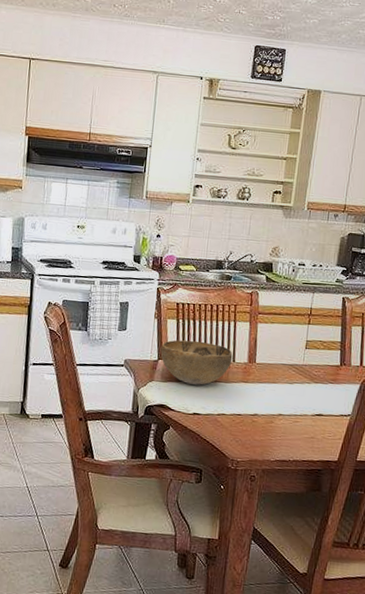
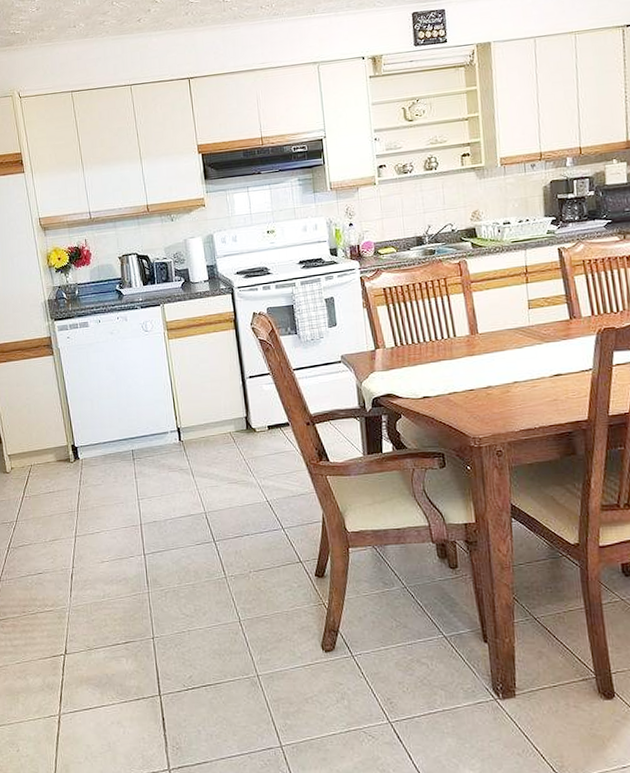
decorative bowl: present [160,340,233,385] -> none [375,322,453,368]

